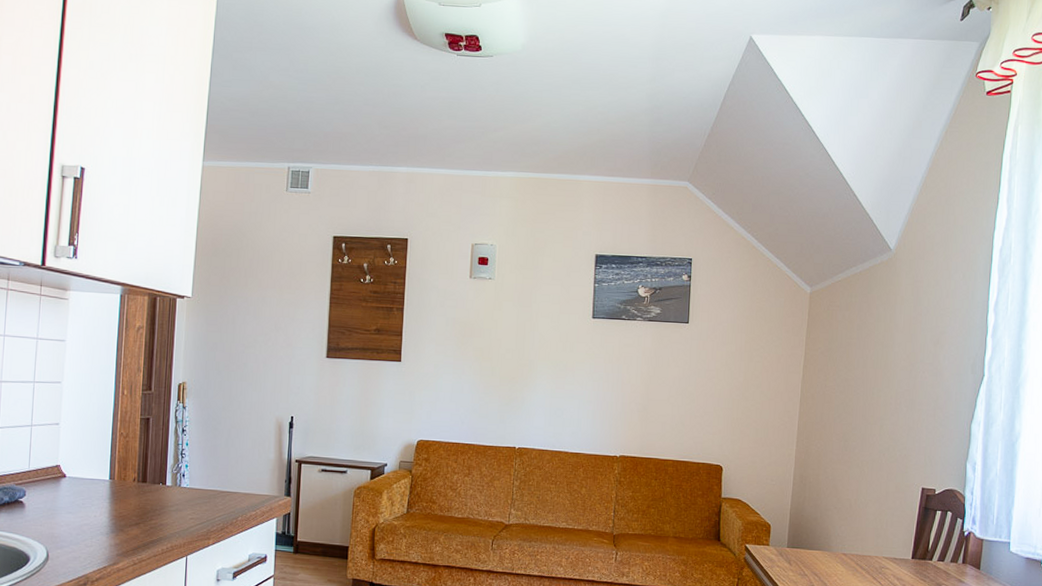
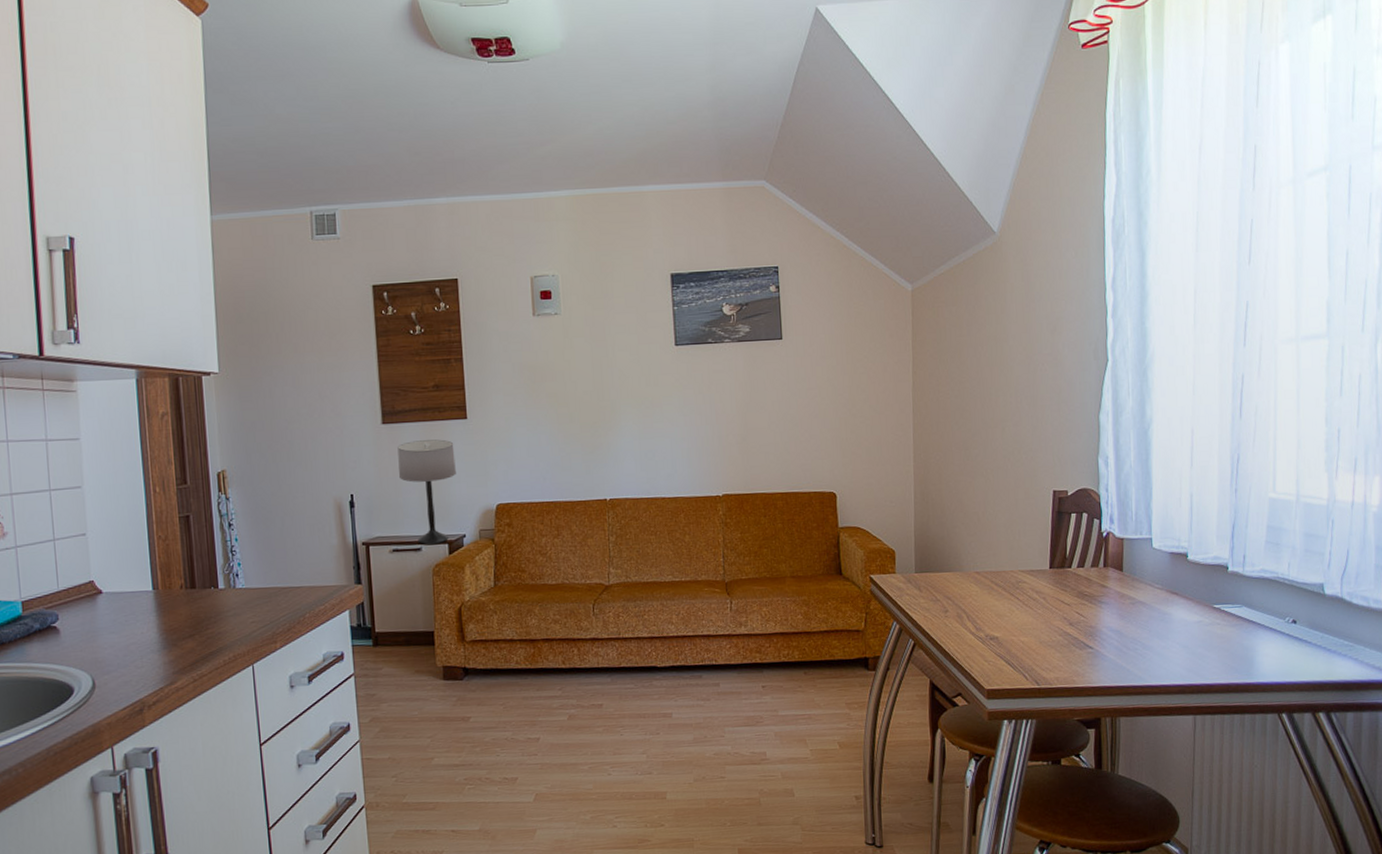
table lamp: none [336,375,387,470] -> present [397,439,456,545]

